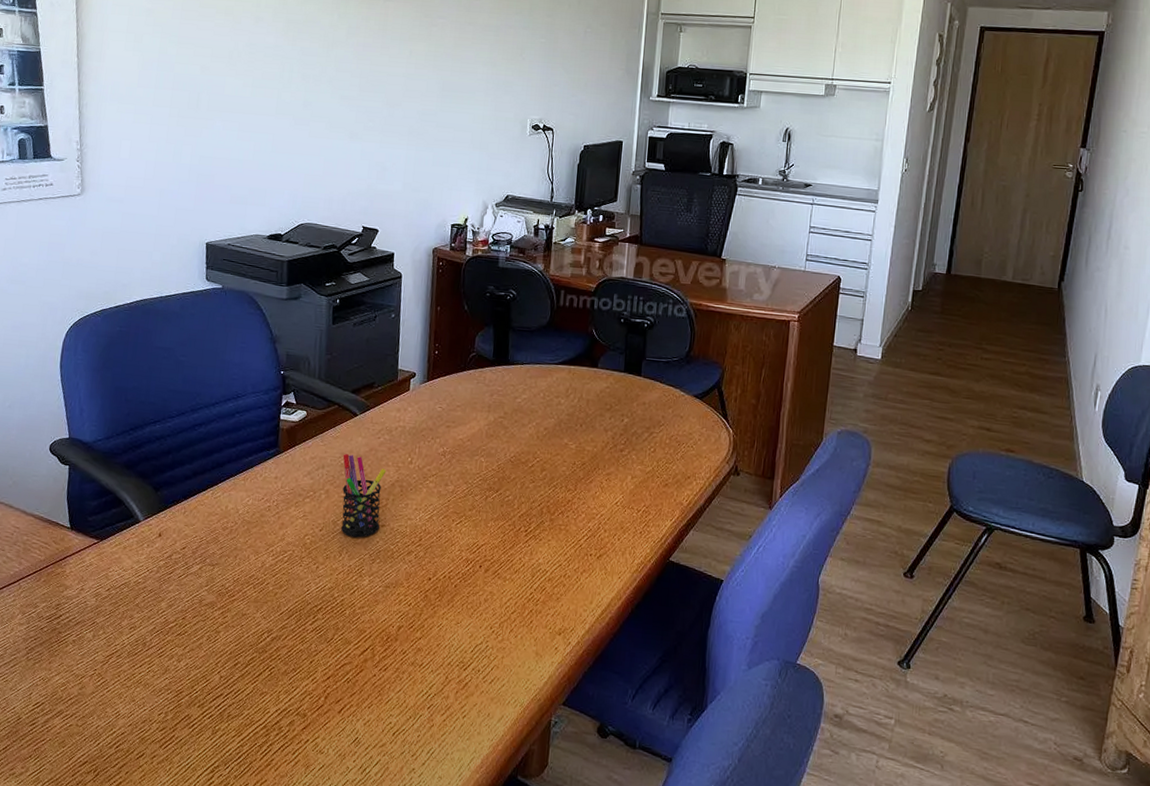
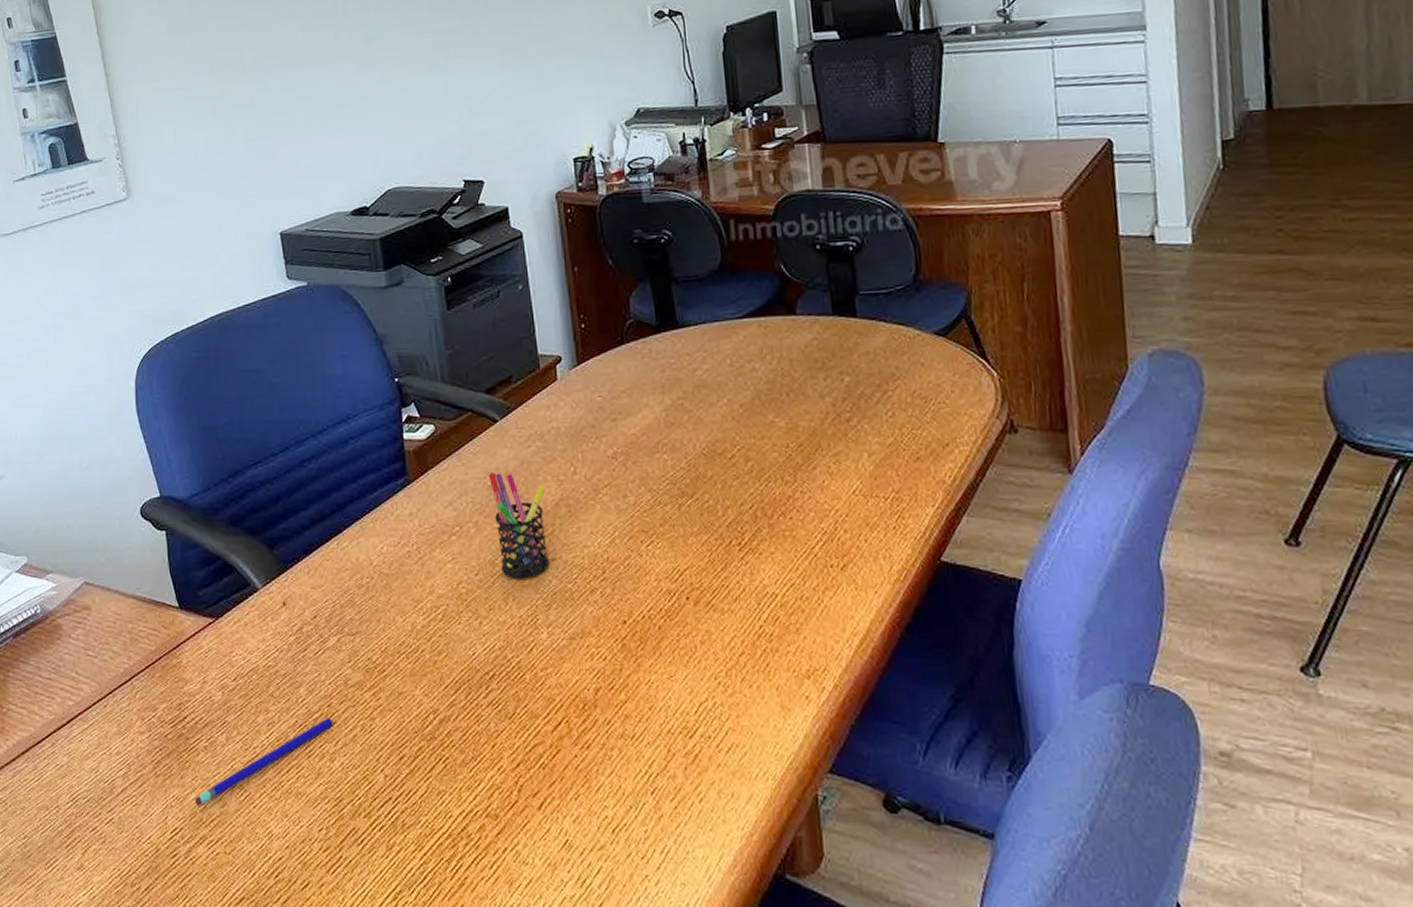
pen: none [58,627,185,687] -> present [195,718,333,806]

